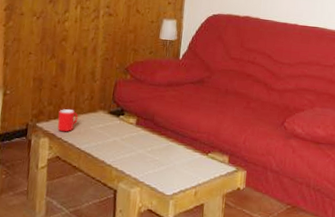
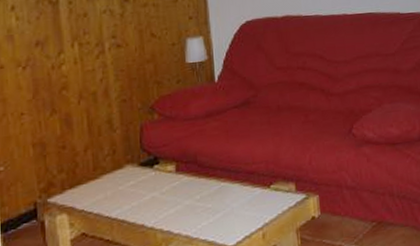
cup: present [57,109,79,132] -> none [74,172,101,202]

